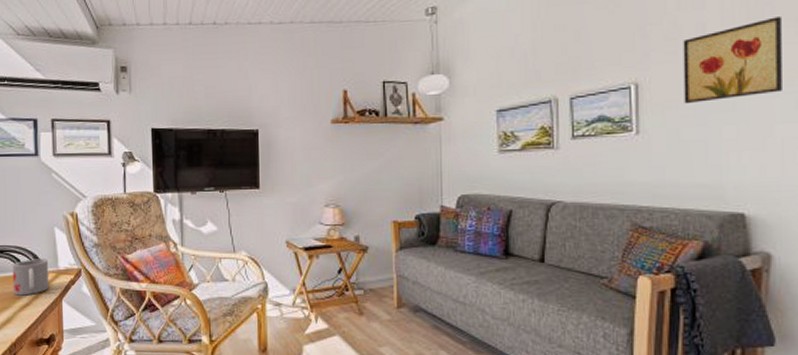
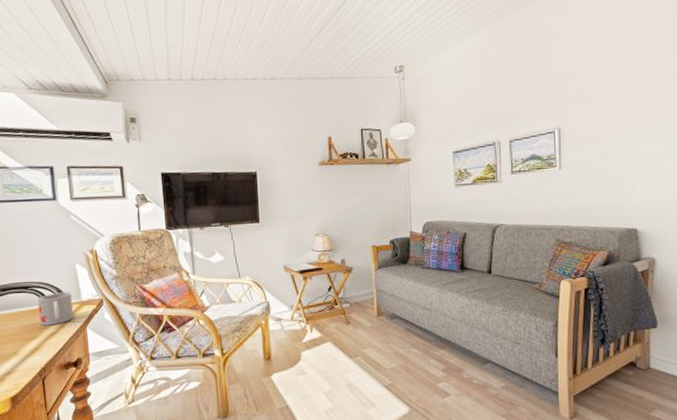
wall art: present [683,17,782,104] -> none [593,75,664,145]

